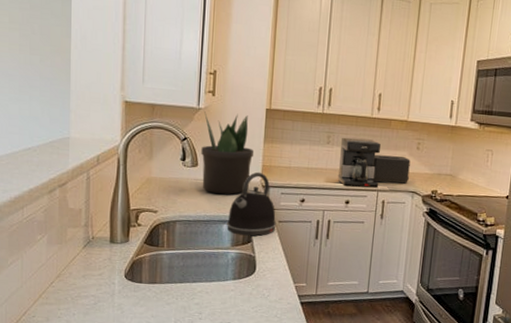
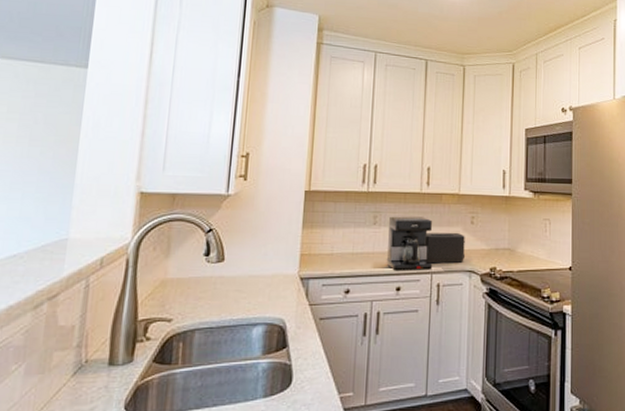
planter: present [201,111,255,195] -> none [228,198,291,293]
kettle: present [226,171,277,237] -> none [257,262,317,340]

